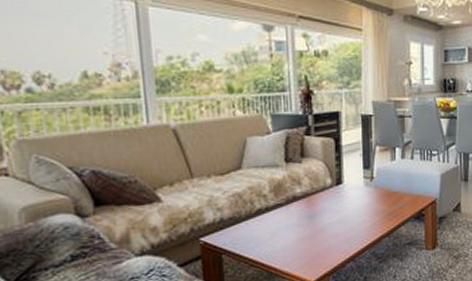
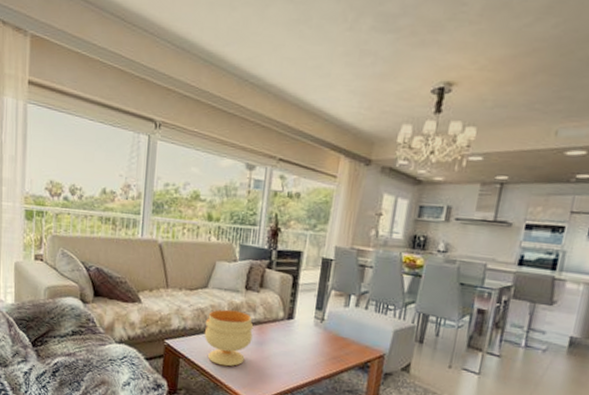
footed bowl: none [245,187,302,251] -> present [204,309,254,367]

